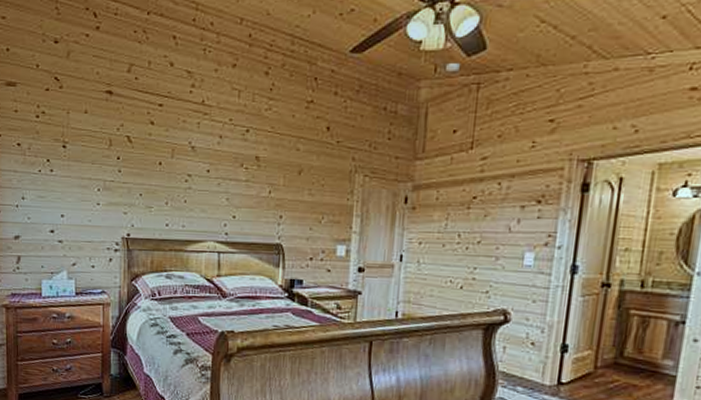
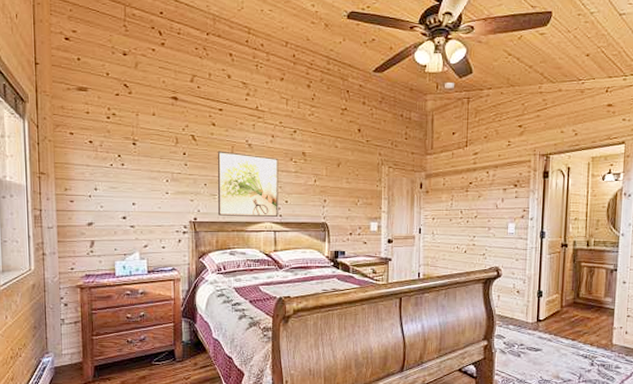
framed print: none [154,155,226,235] -> present [217,151,279,217]

